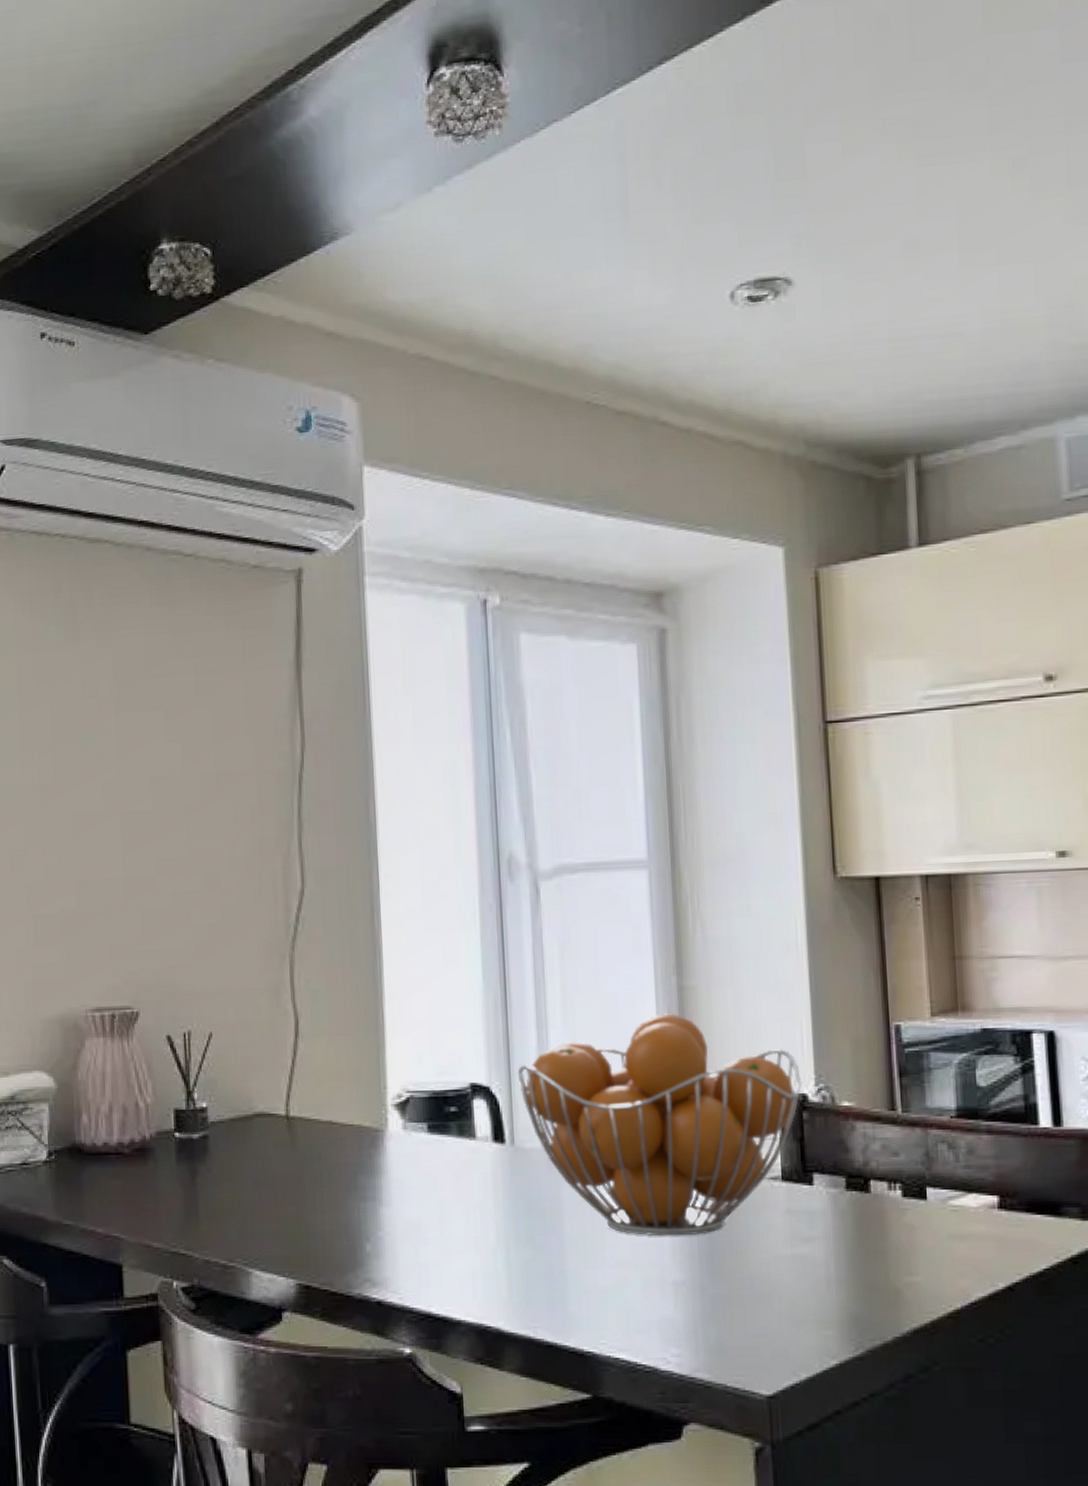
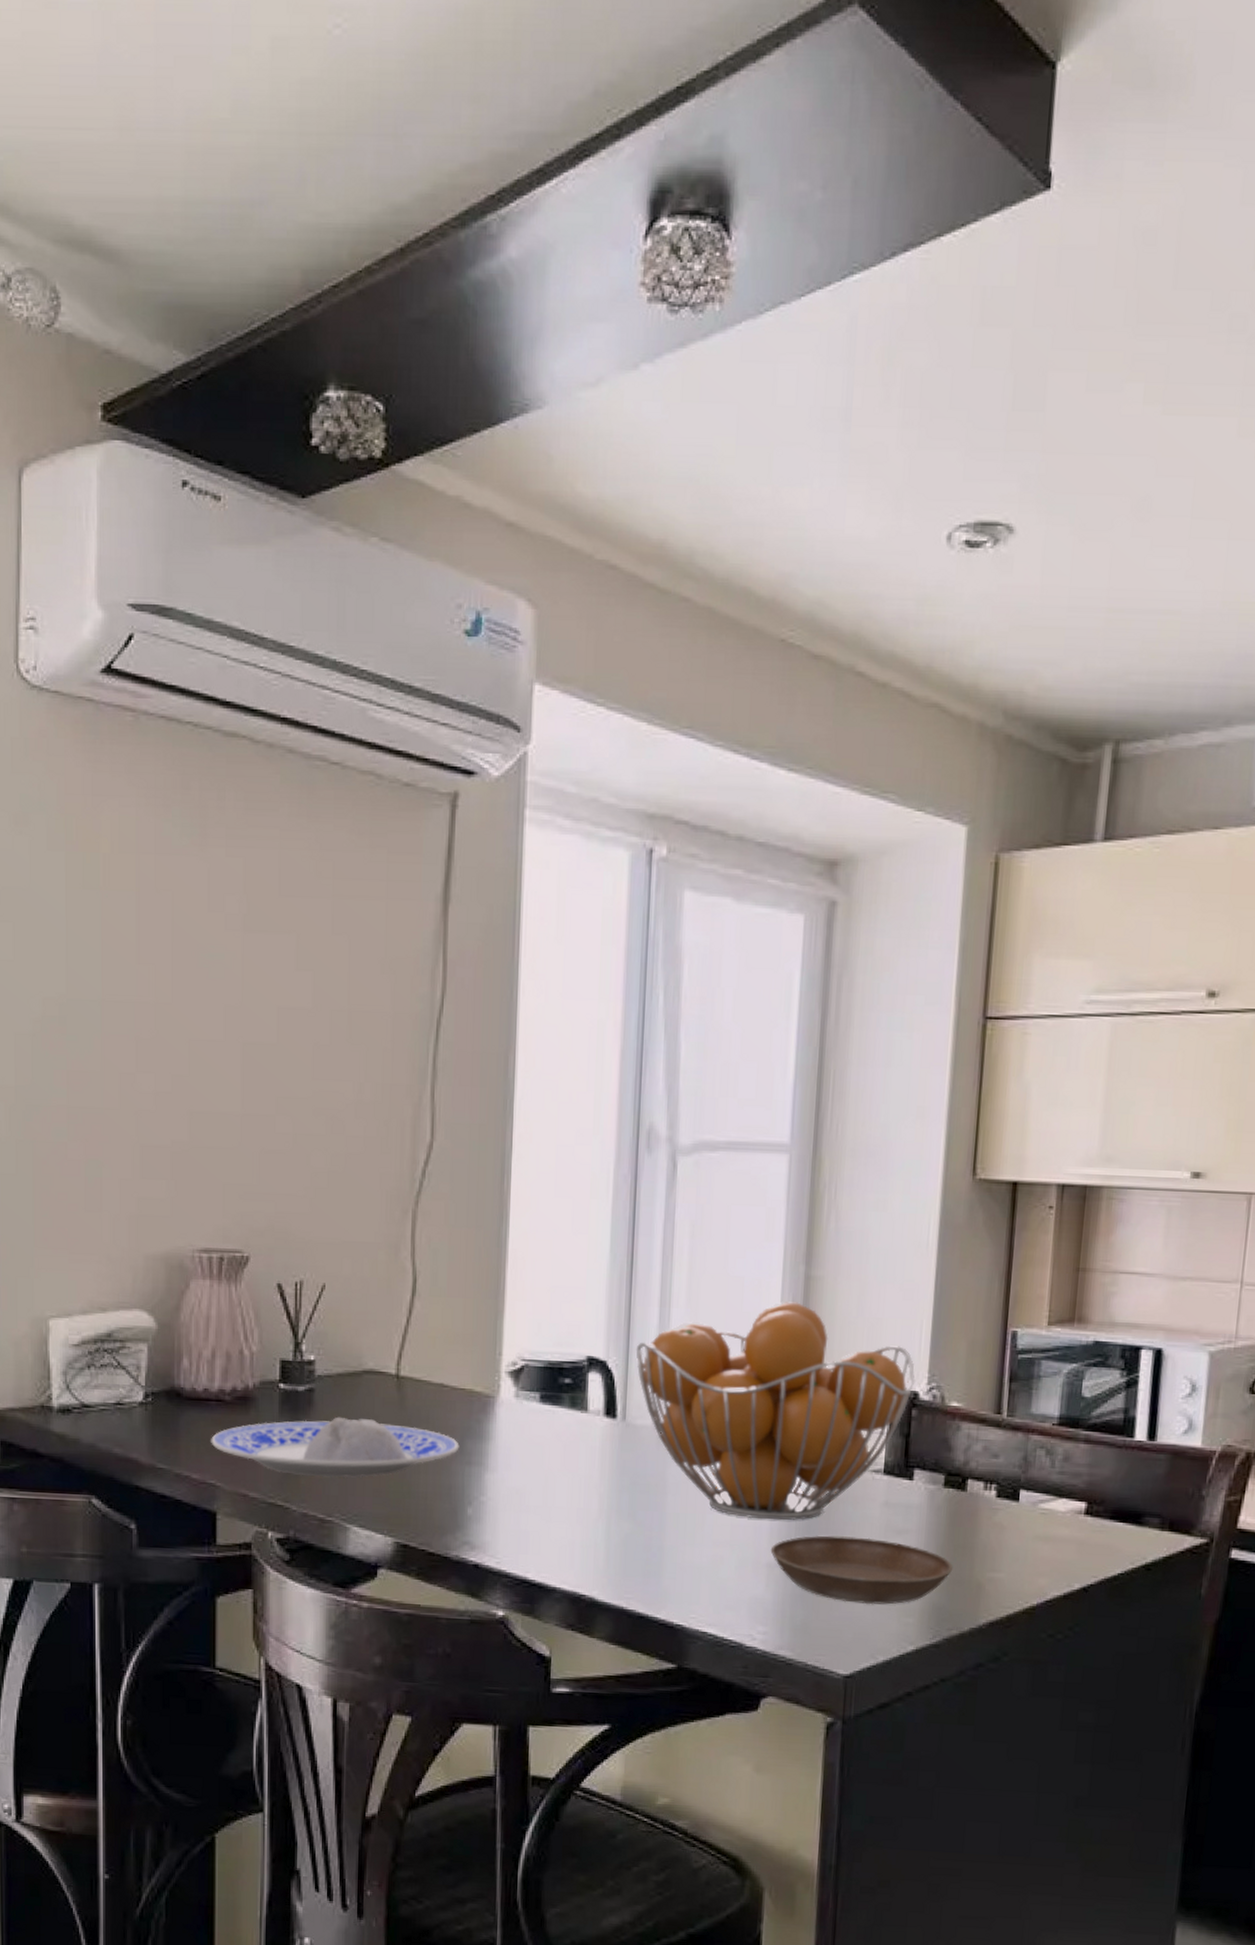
plate: none [113,1161,353,1222] -> present [211,1416,460,1478]
saucer: none [675,1248,867,1319] -> present [770,1535,953,1605]

